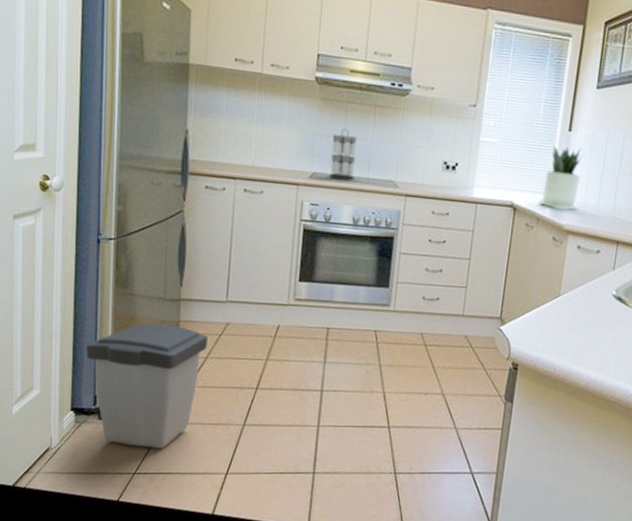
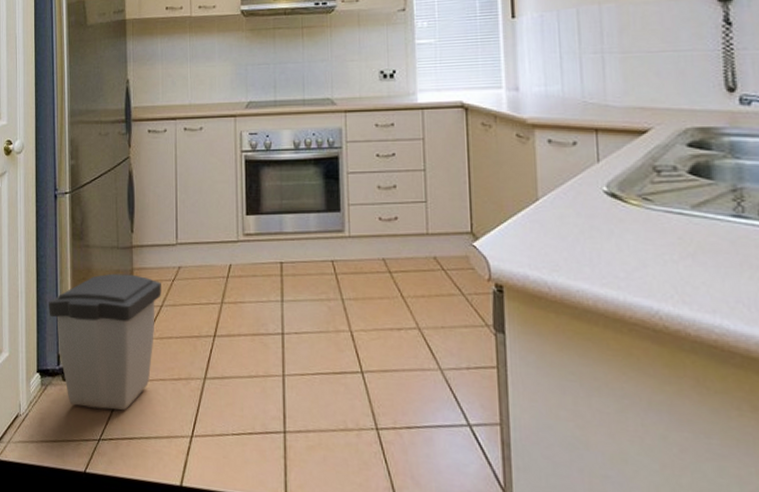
spice rack: present [330,128,357,180] -> none [263,53,290,105]
planter: present [538,145,582,210] -> none [491,33,539,102]

